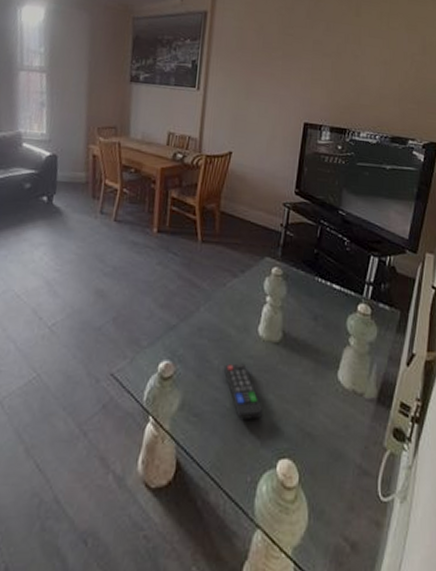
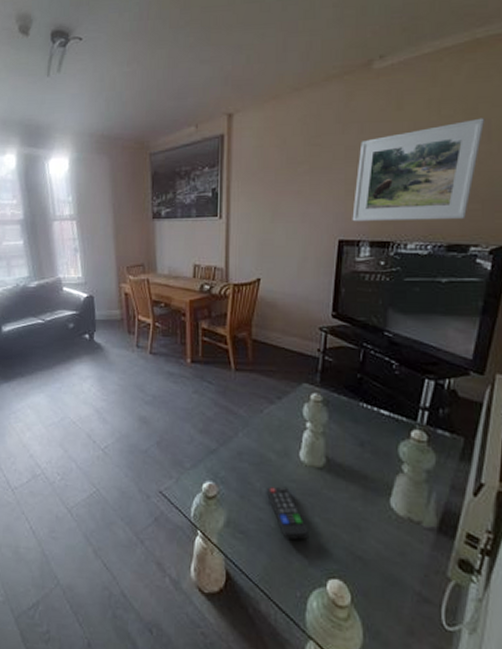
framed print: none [316,34,422,116] -> present [352,118,485,222]

